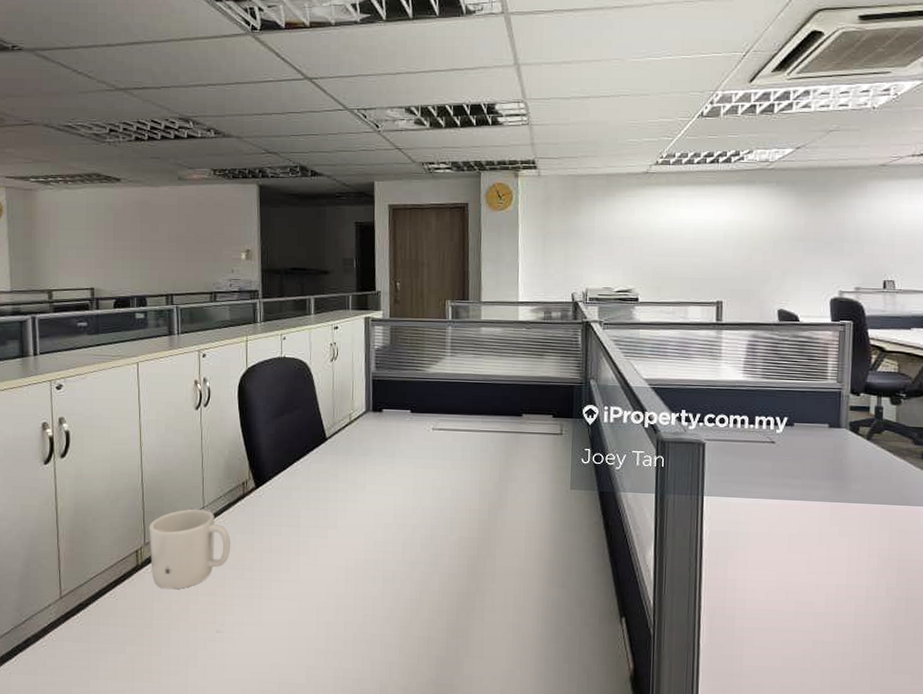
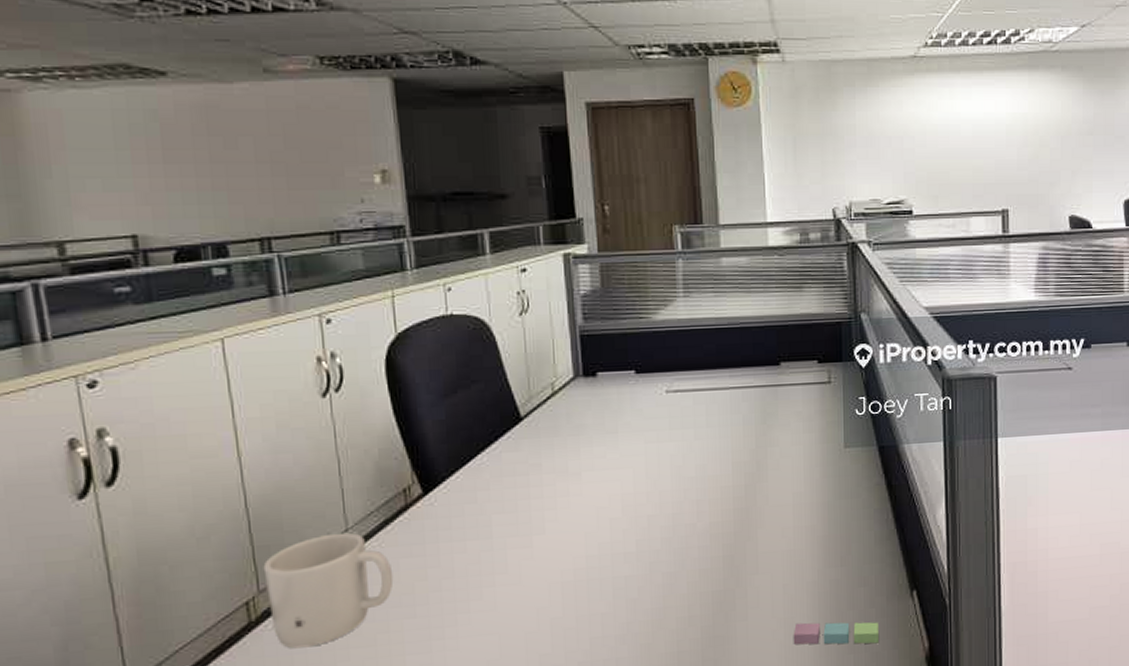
sticky notes: none [519,629,592,658] -> present [793,622,880,645]

